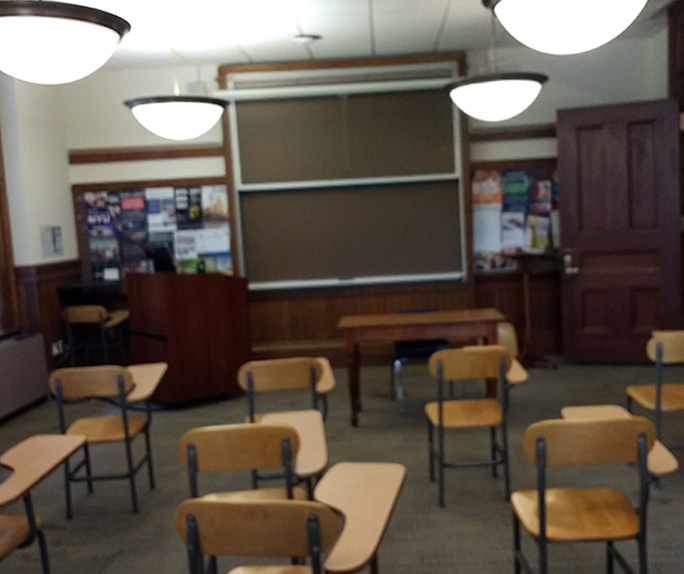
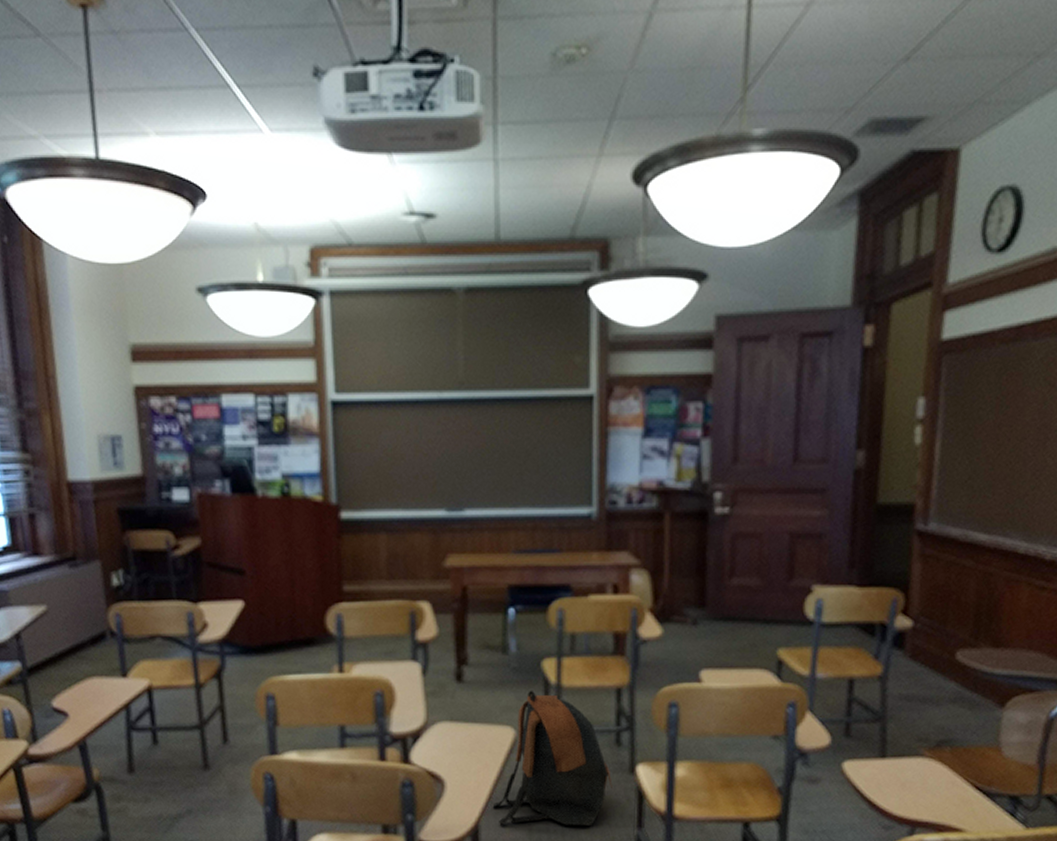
backpack: none [388,431,492,553] -> present [492,690,613,827]

